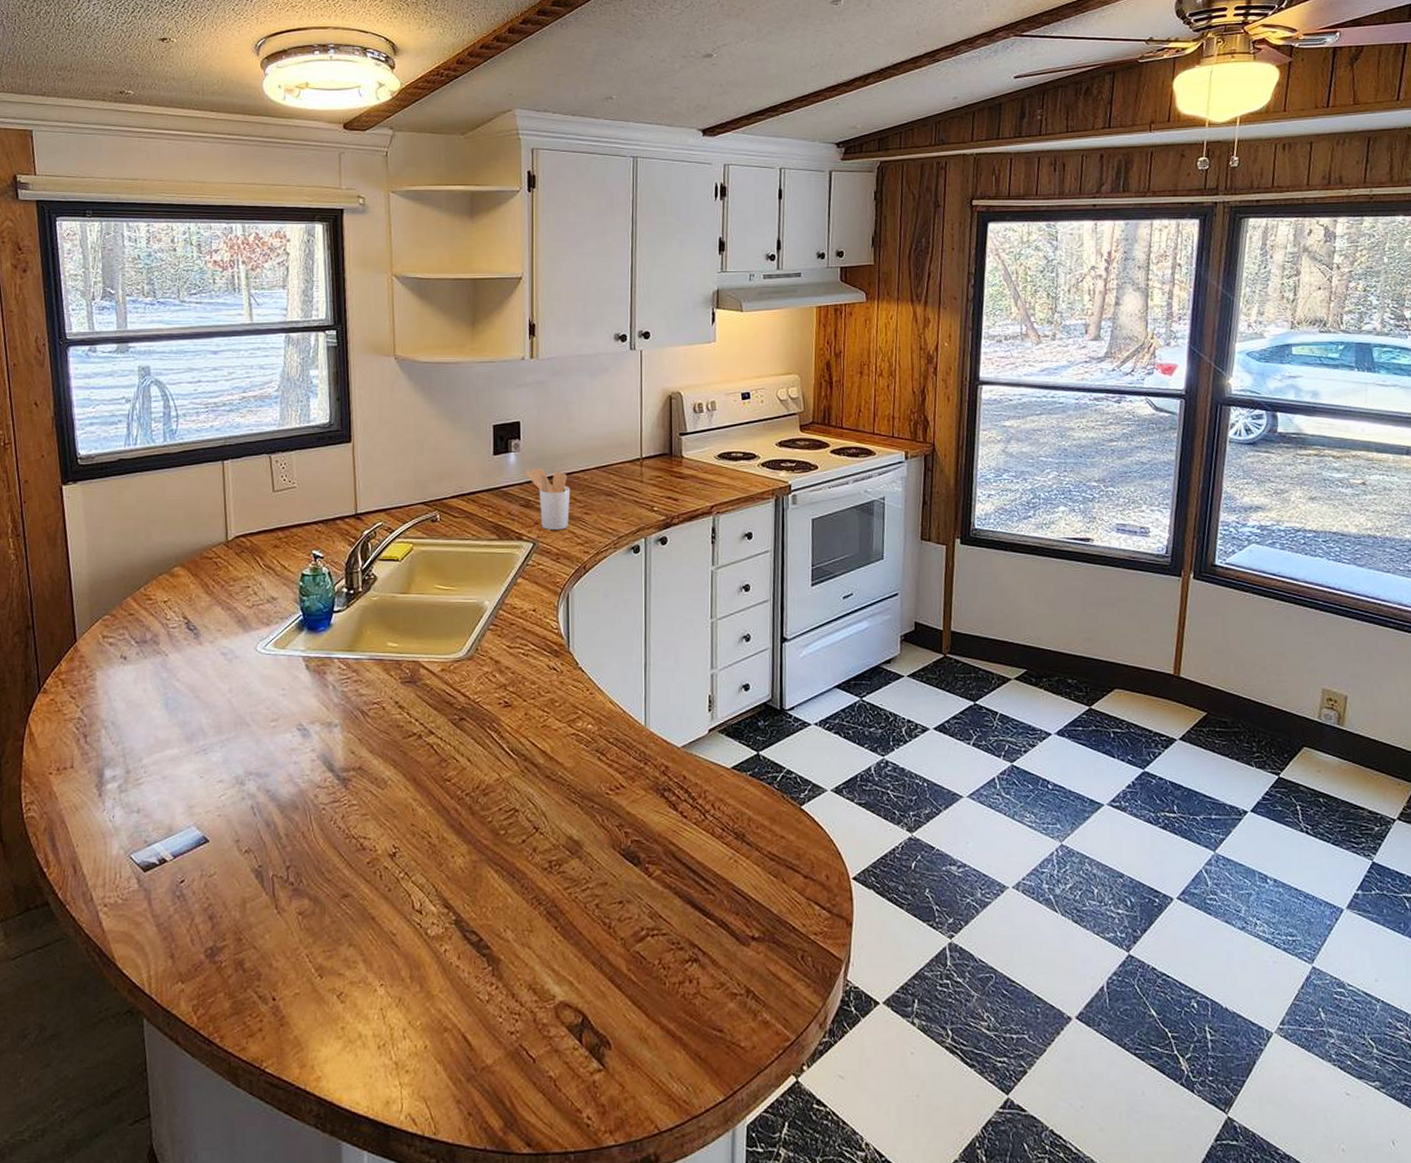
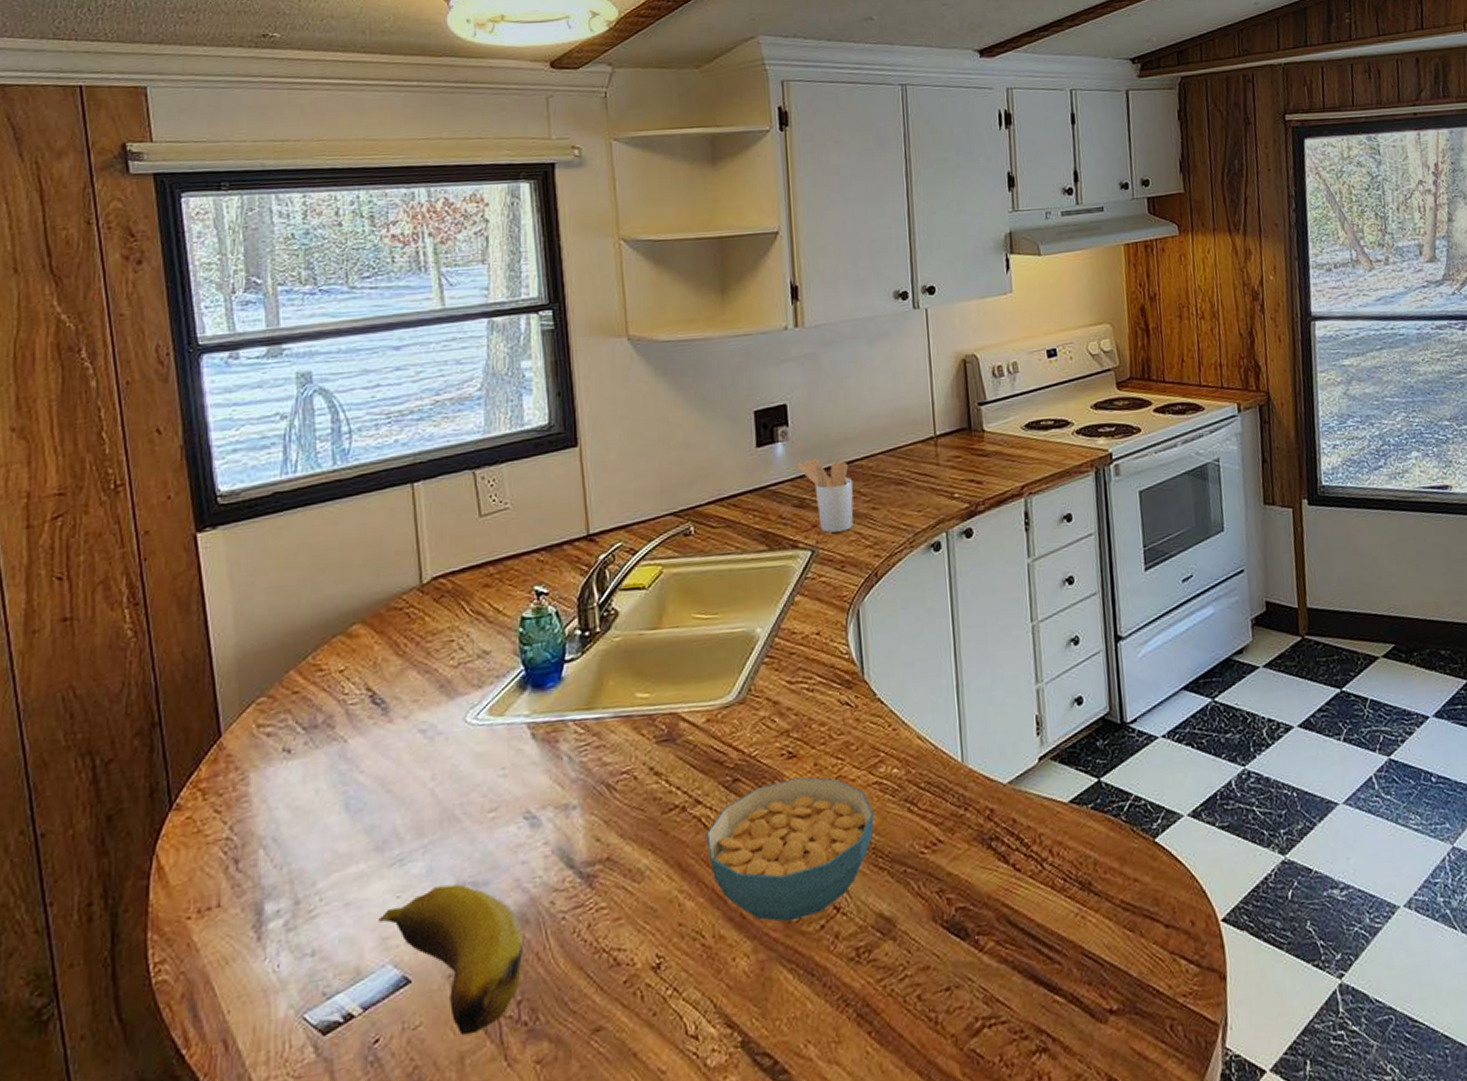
banana: none [187,773,294,886] -> present [378,884,524,1036]
cereal bowl: none [436,723,570,834] -> present [705,777,875,922]

